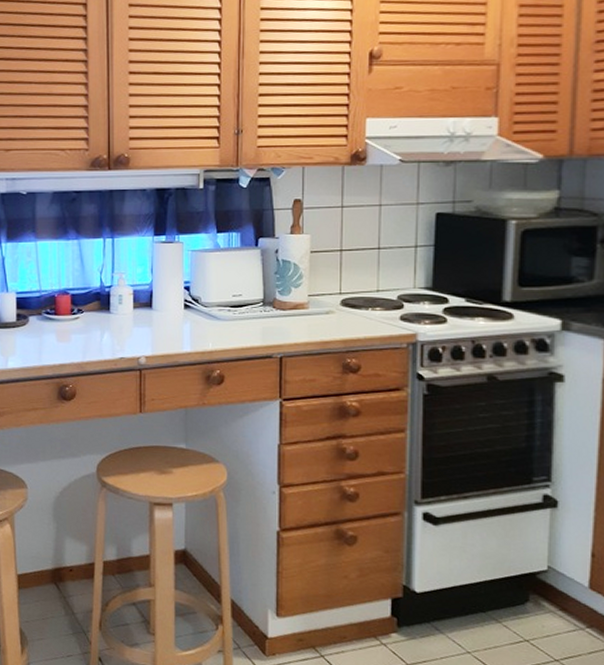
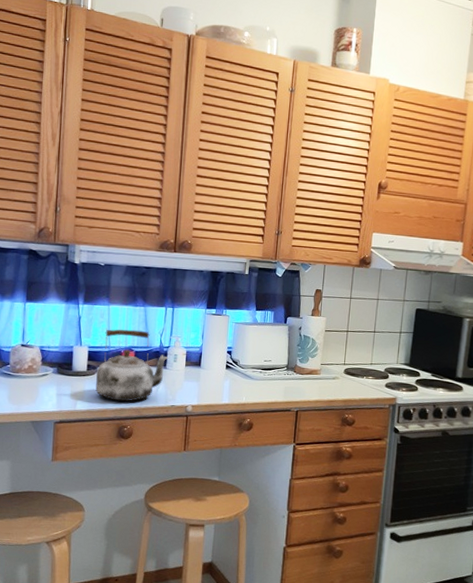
kettle: none [28,268,112,356] -> present [95,328,169,402]

